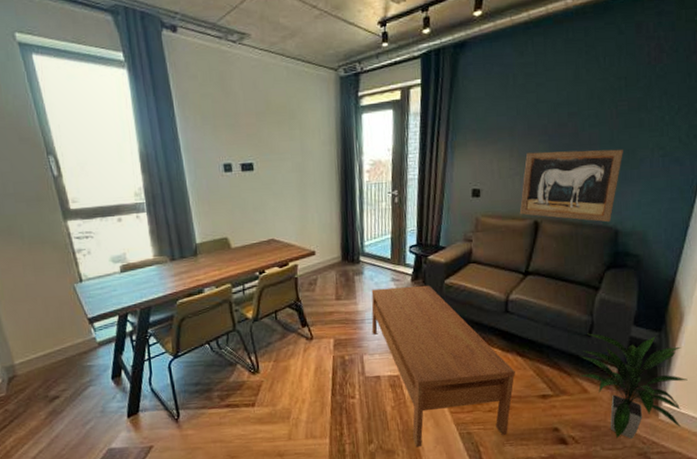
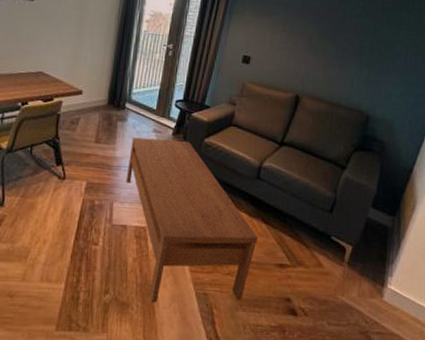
wall art: present [519,149,623,223] -> none [283,30,383,107]
indoor plant: present [579,333,688,439] -> none [317,209,413,317]

